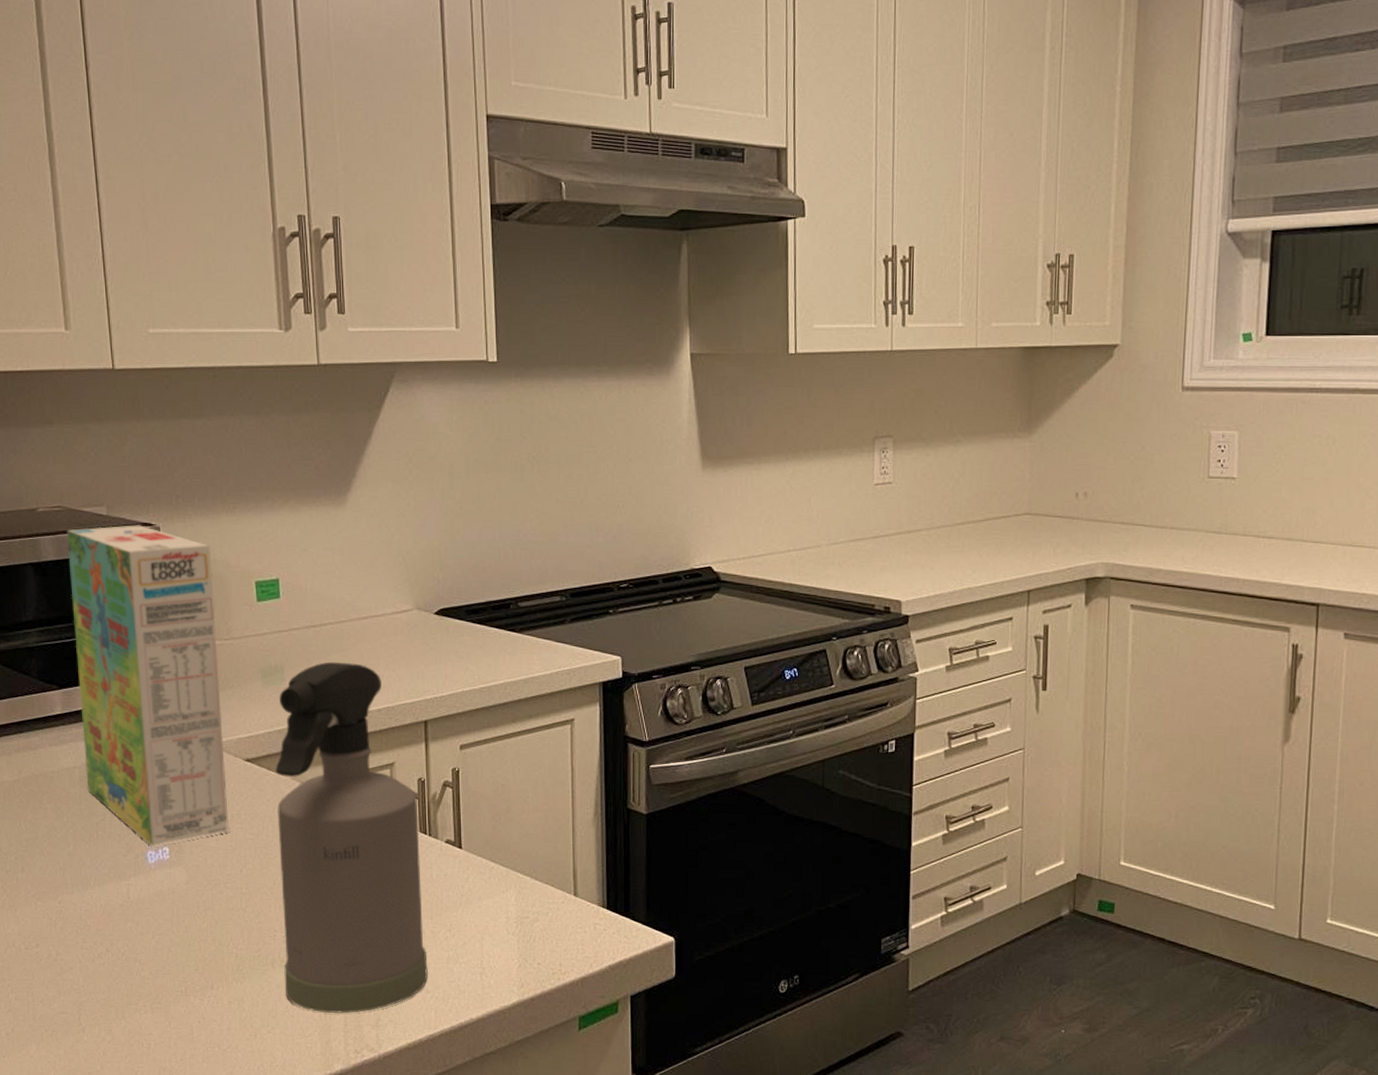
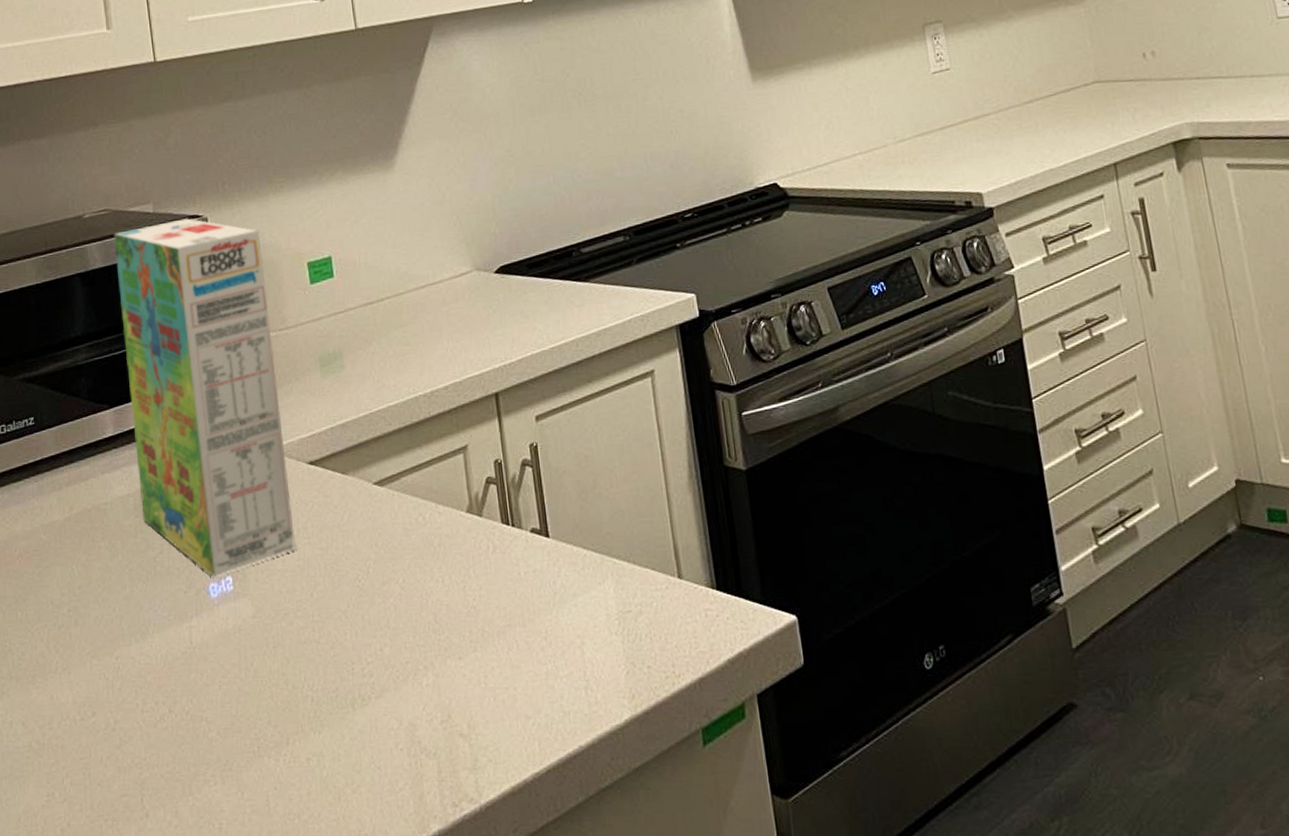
spray bottle: present [275,661,428,1014] -> none [339,338,527,760]

